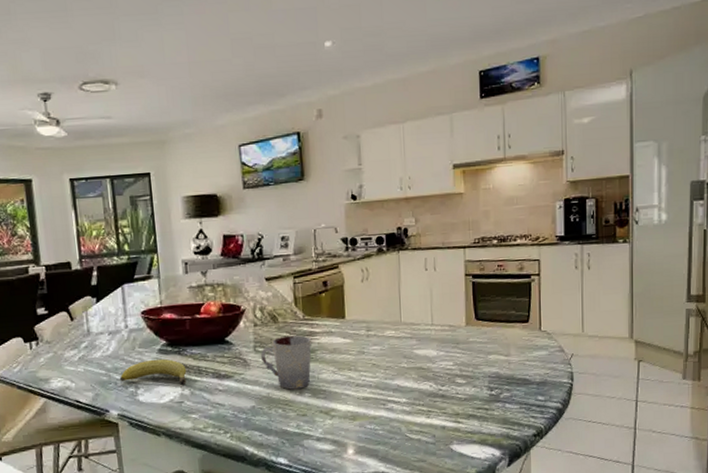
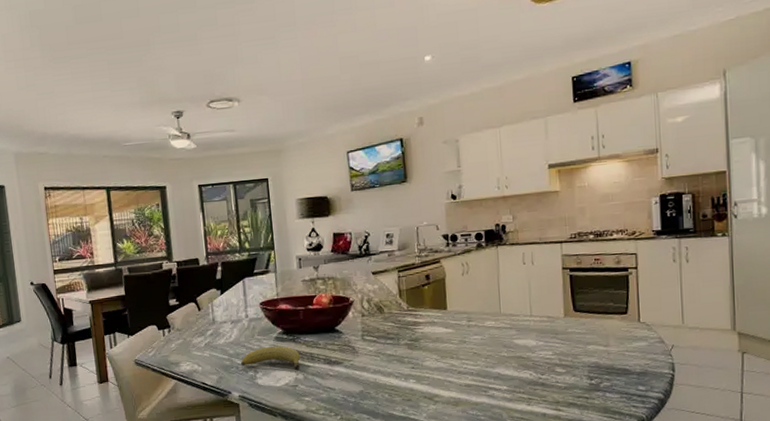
cup: present [261,335,312,390] -> none [368,325,416,376]

